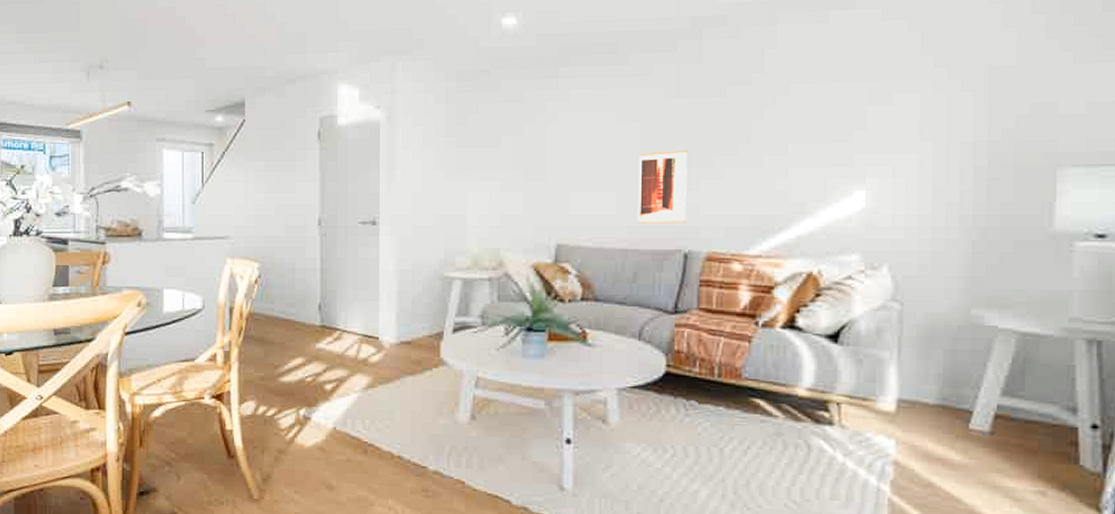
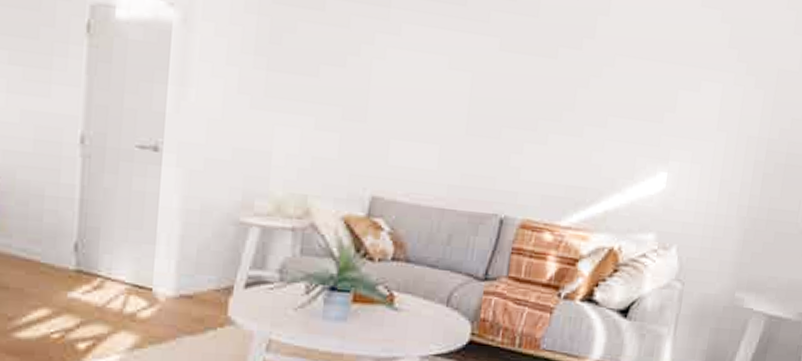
wall art: present [637,149,687,223] -> none [457,106,515,187]

